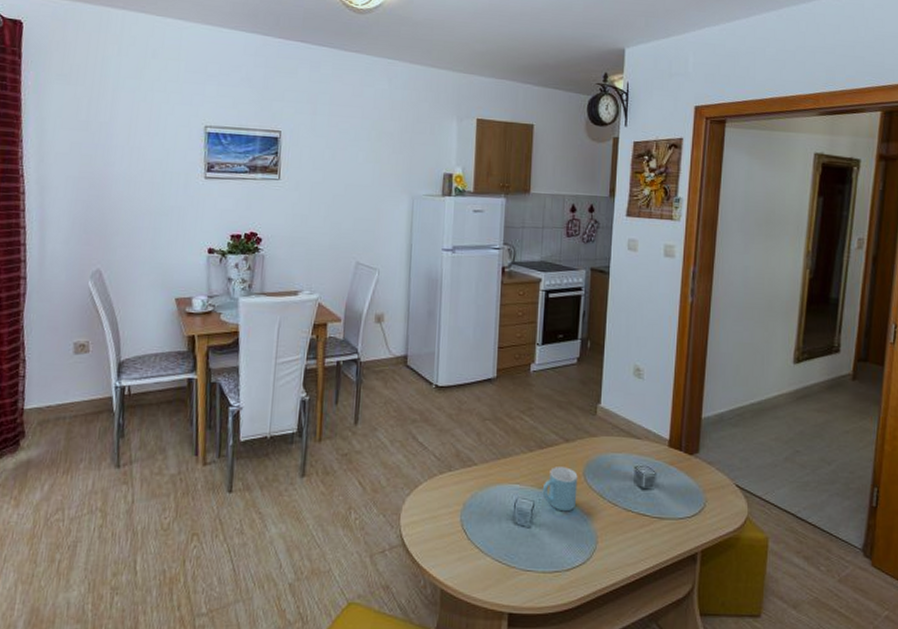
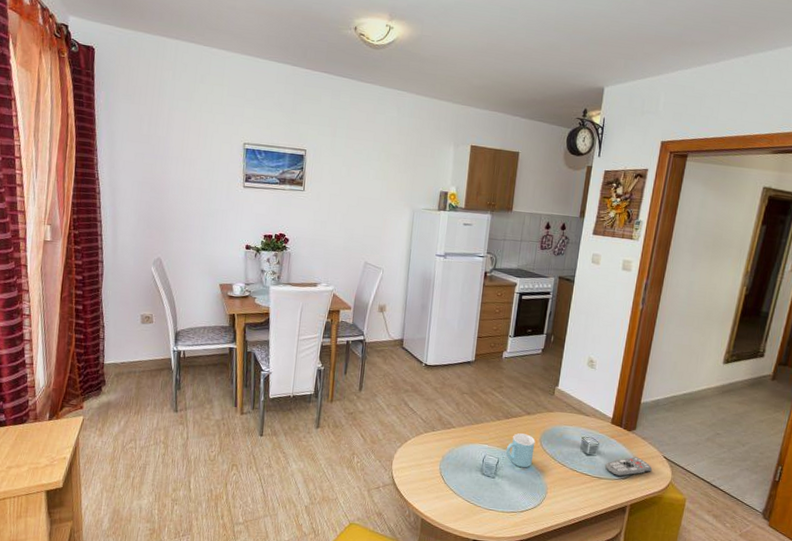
remote control: none [666,487,724,515] -> present [605,457,653,477]

